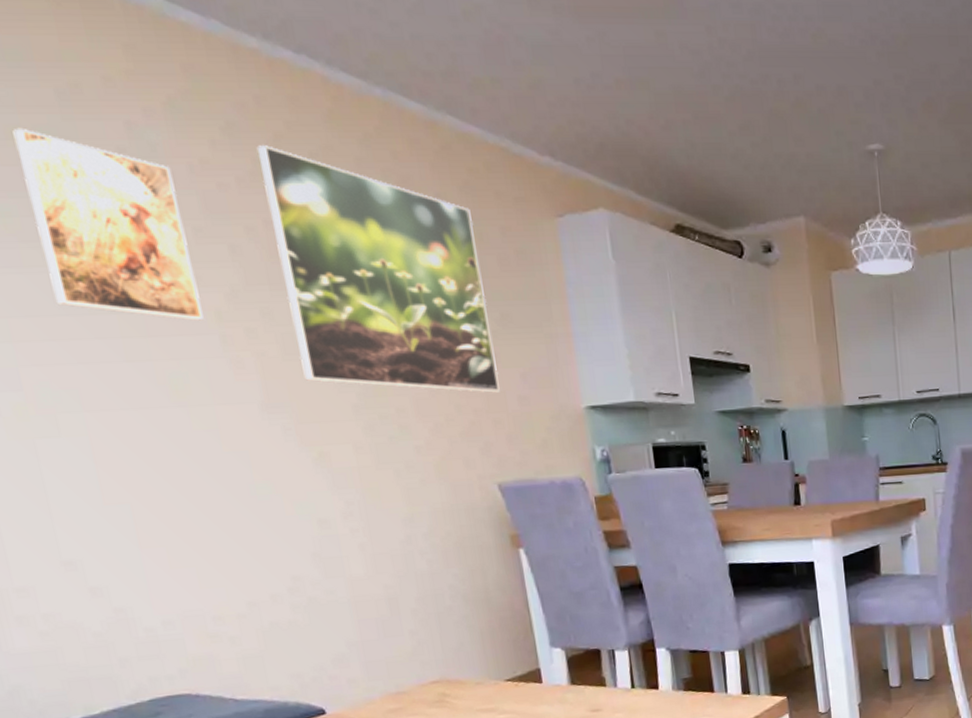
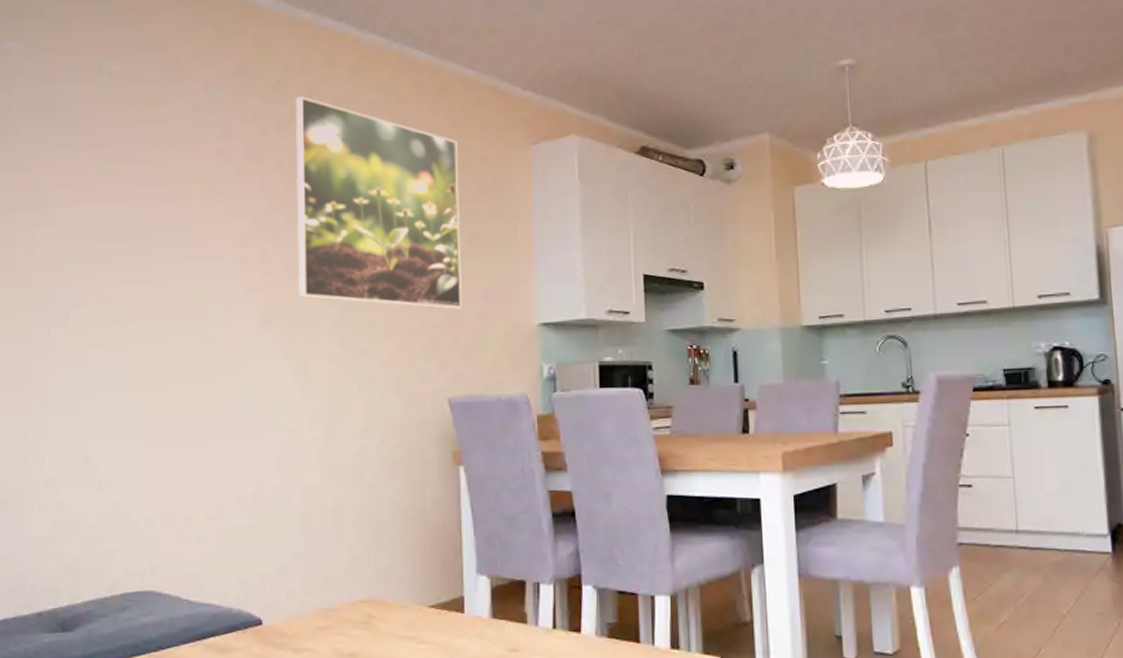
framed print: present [12,127,204,321] -> none [126,94,230,245]

